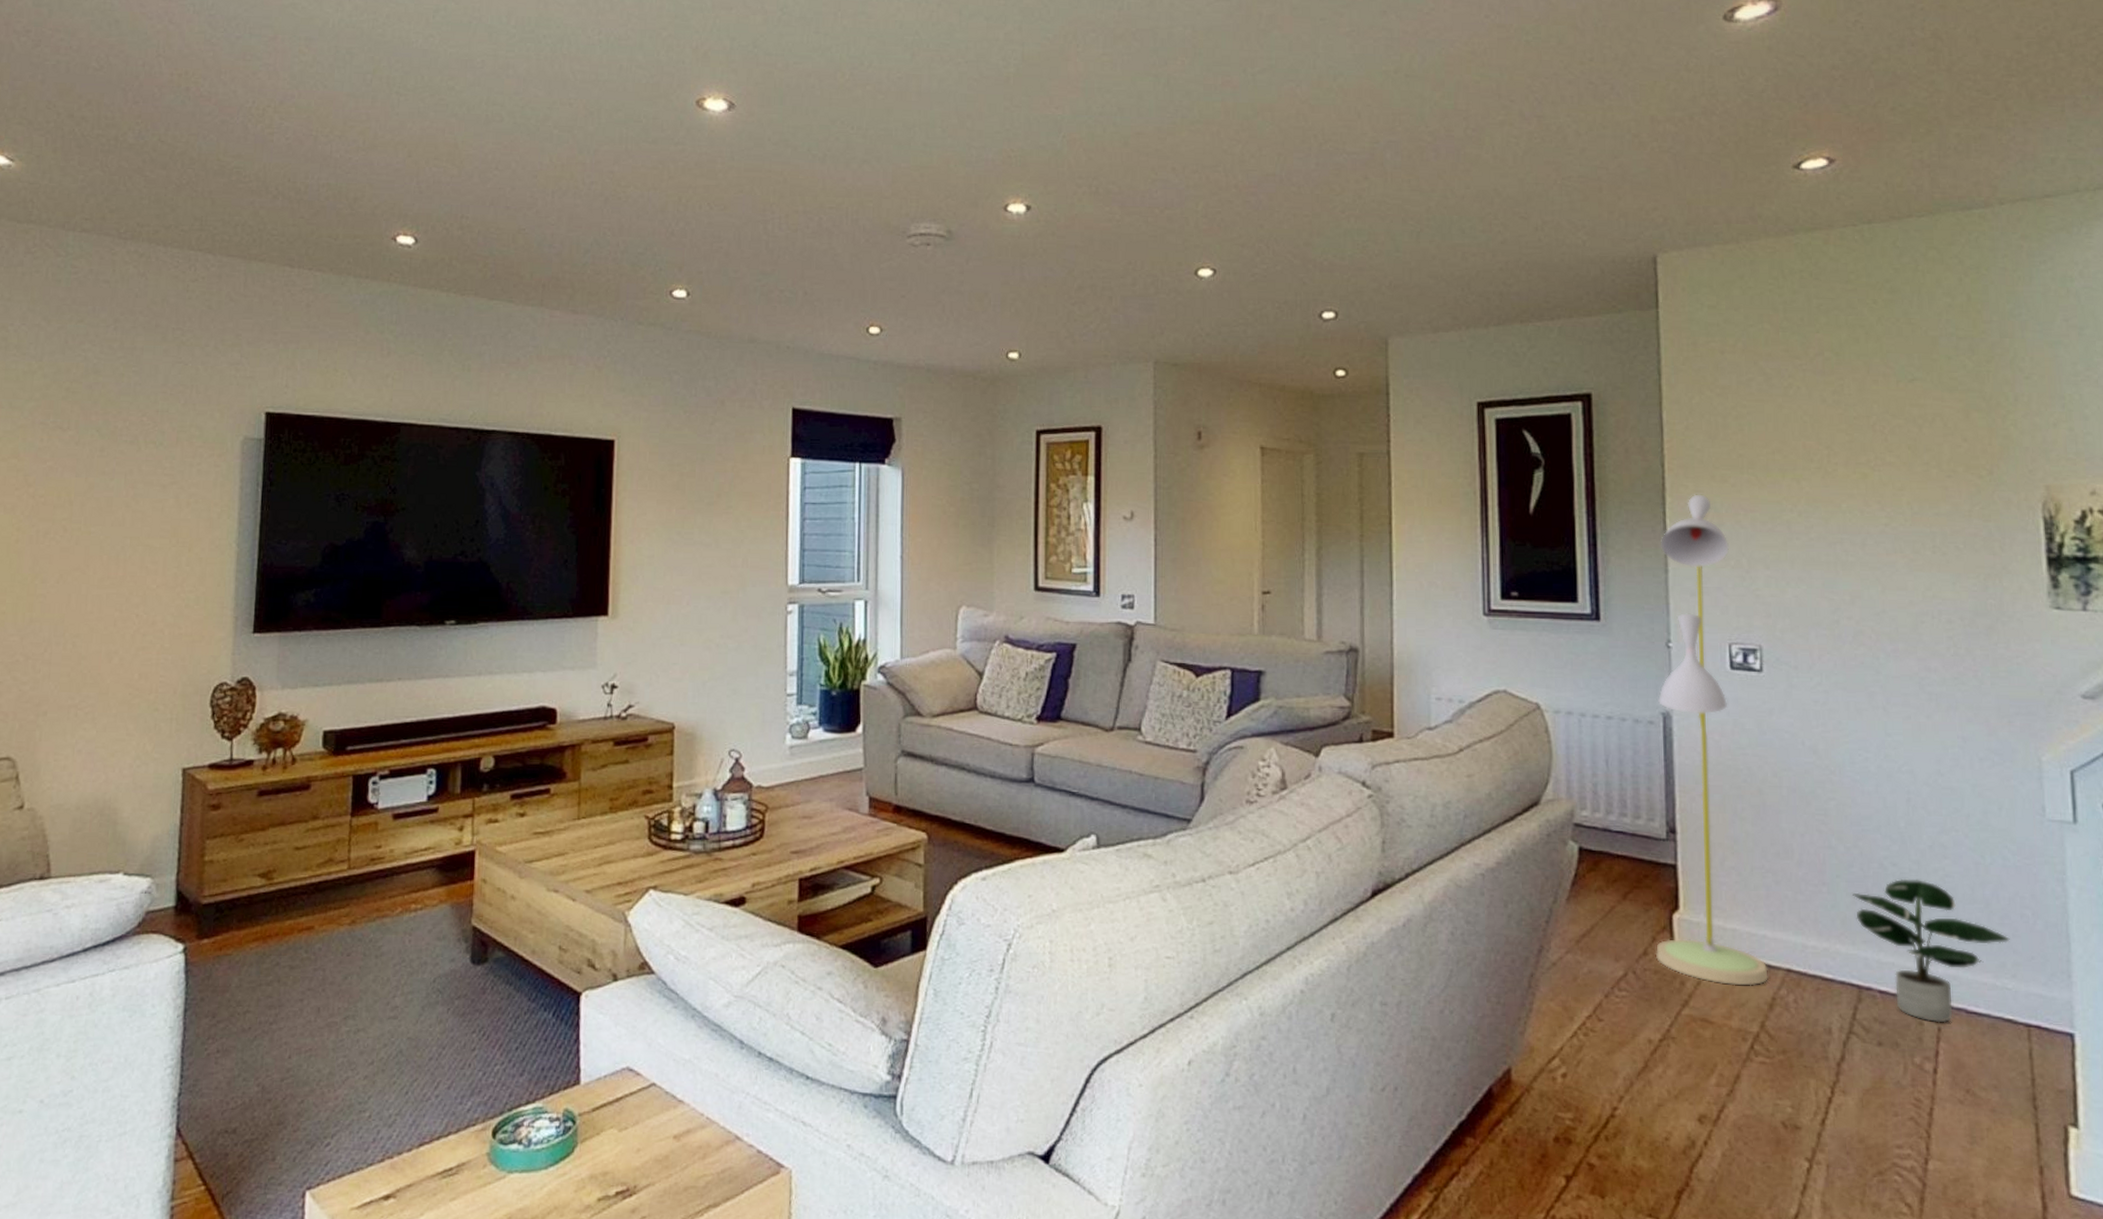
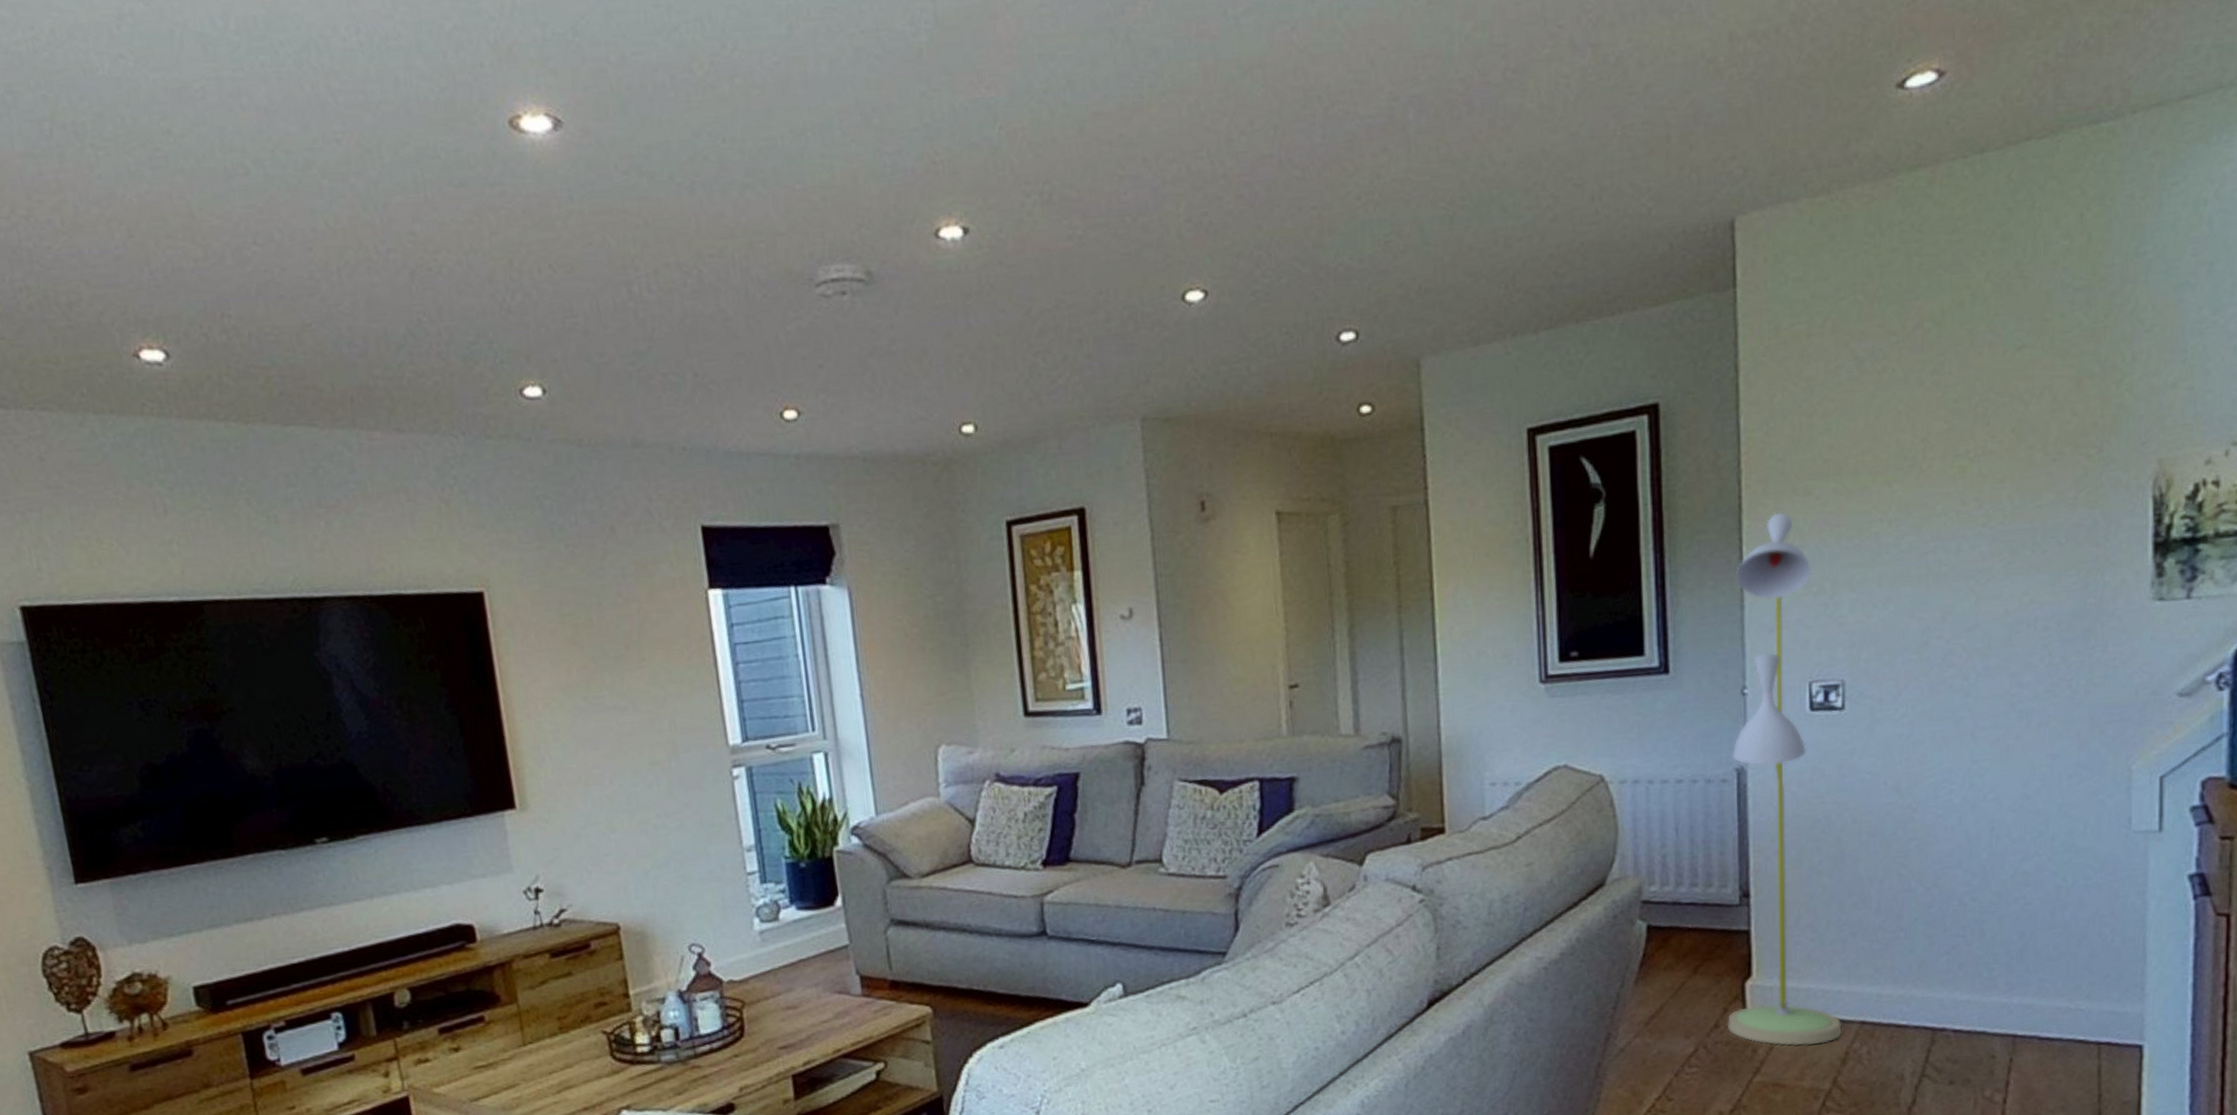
potted plant: present [1853,878,2010,1023] -> none [1931,911,2087,1054]

